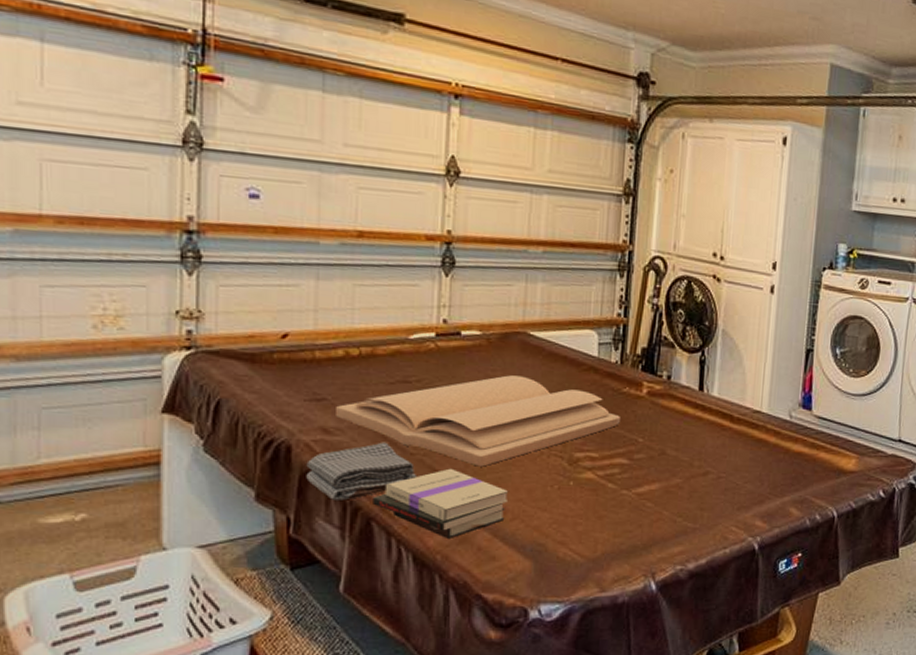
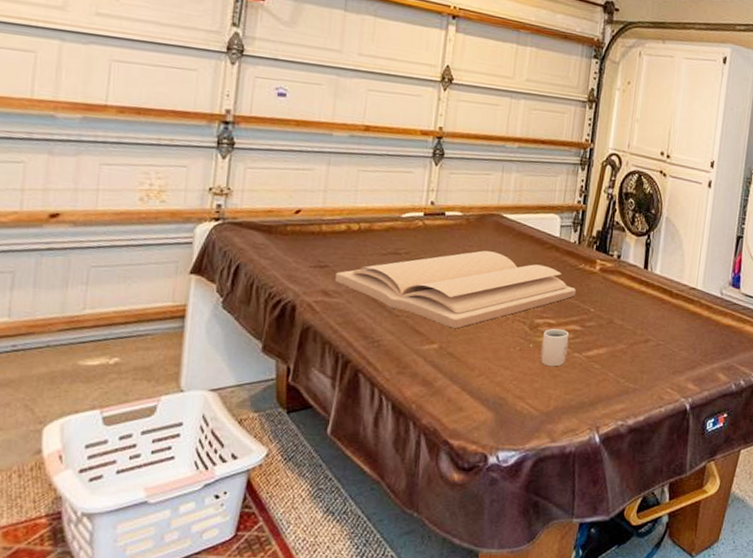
towel: present [306,442,418,500] -> none [306,304,401,354]
books: present [373,468,509,538] -> none [361,329,478,390]
mug: none [583,462,616,507] -> present [540,328,570,367]

